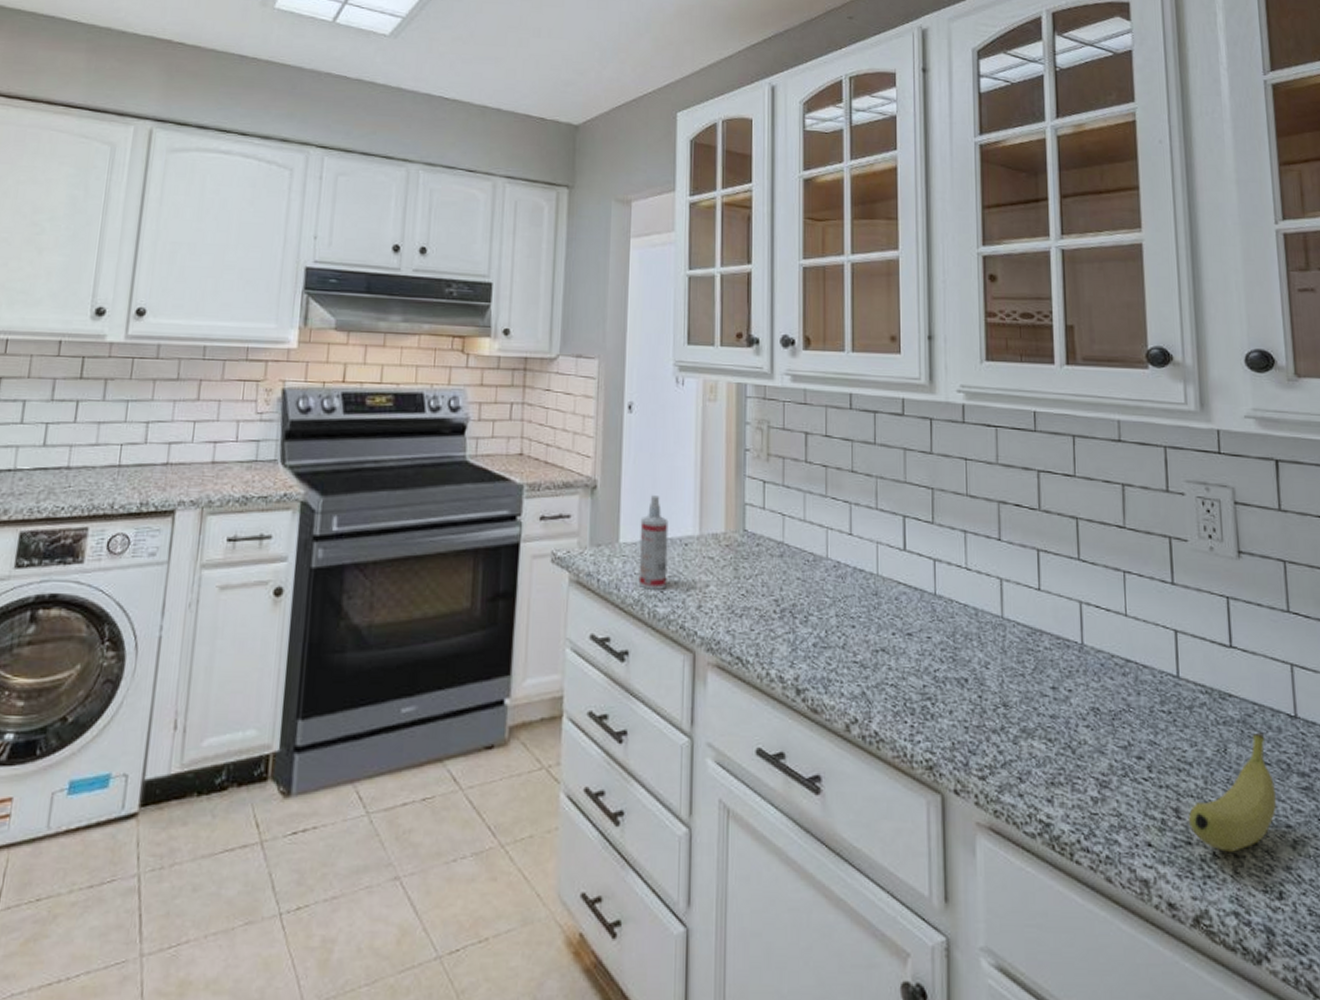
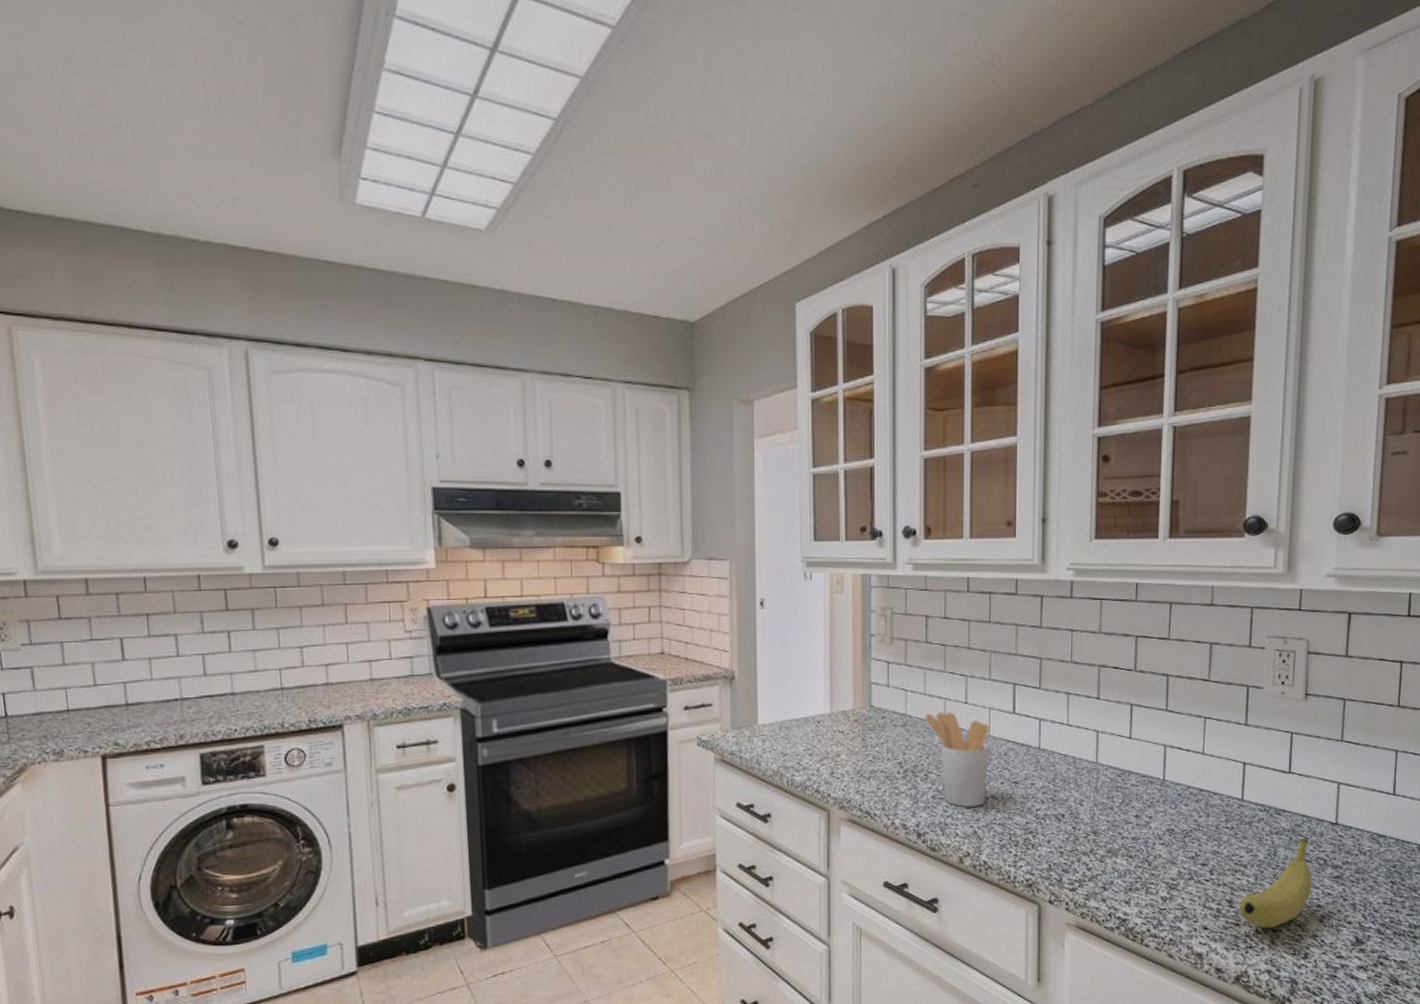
spray bottle: present [638,495,669,590] -> none [776,681,802,762]
utensil holder: none [805,543,879,662] -> present [925,712,990,808]

